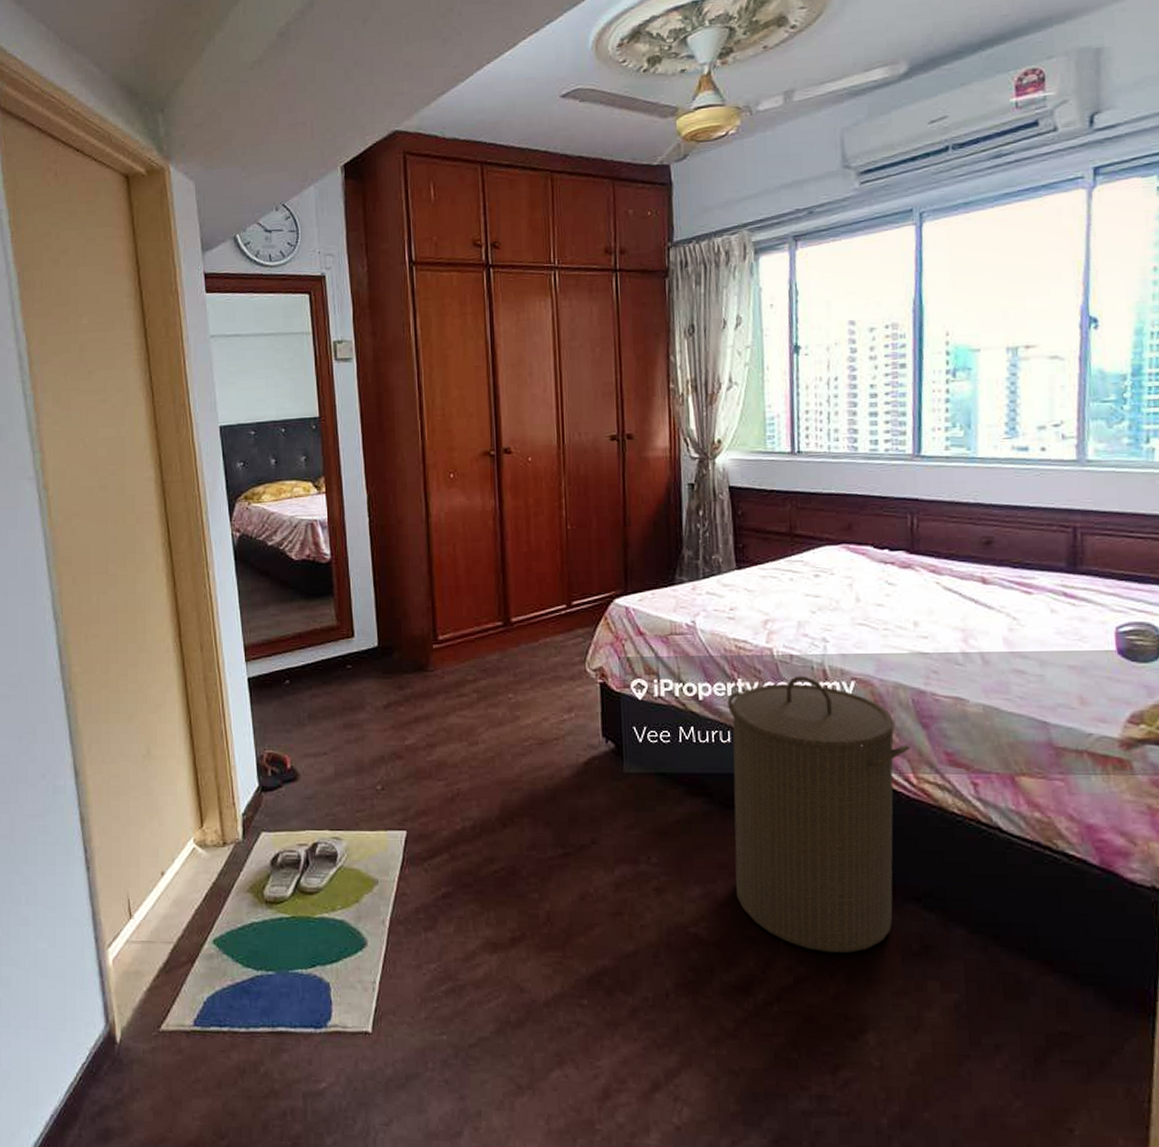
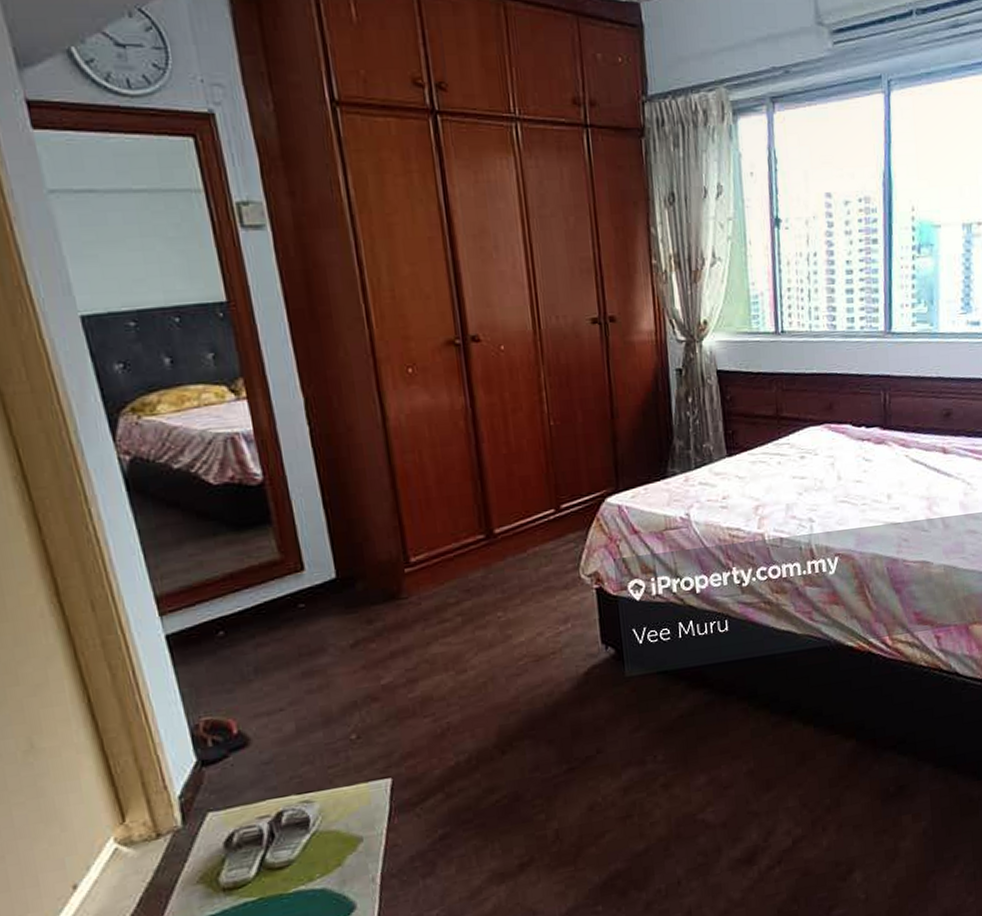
laundry hamper: present [727,675,910,954] -> none [724,557,886,812]

